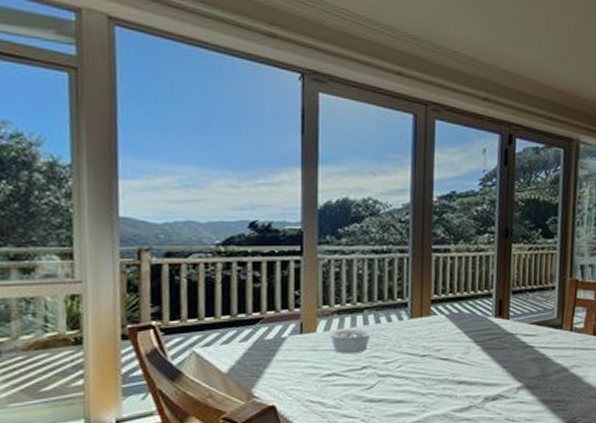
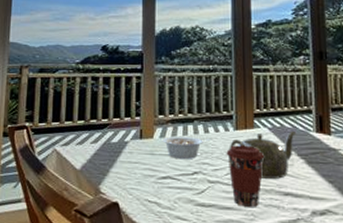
coffee cup: none [399,335,440,399] -> present [226,145,265,207]
teapot: none [401,316,475,368] -> present [229,130,297,179]

